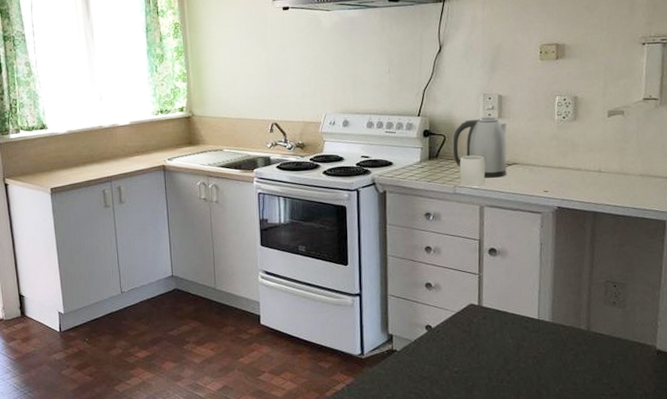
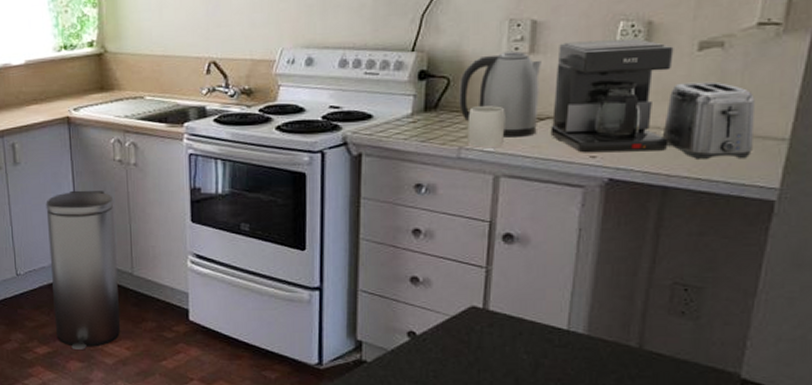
pedal bin: none [145,222,206,353] -> present [45,190,120,351]
coffee maker: none [516,108,595,189] -> present [550,38,674,153]
toaster: none [590,138,648,193] -> present [662,81,755,161]

